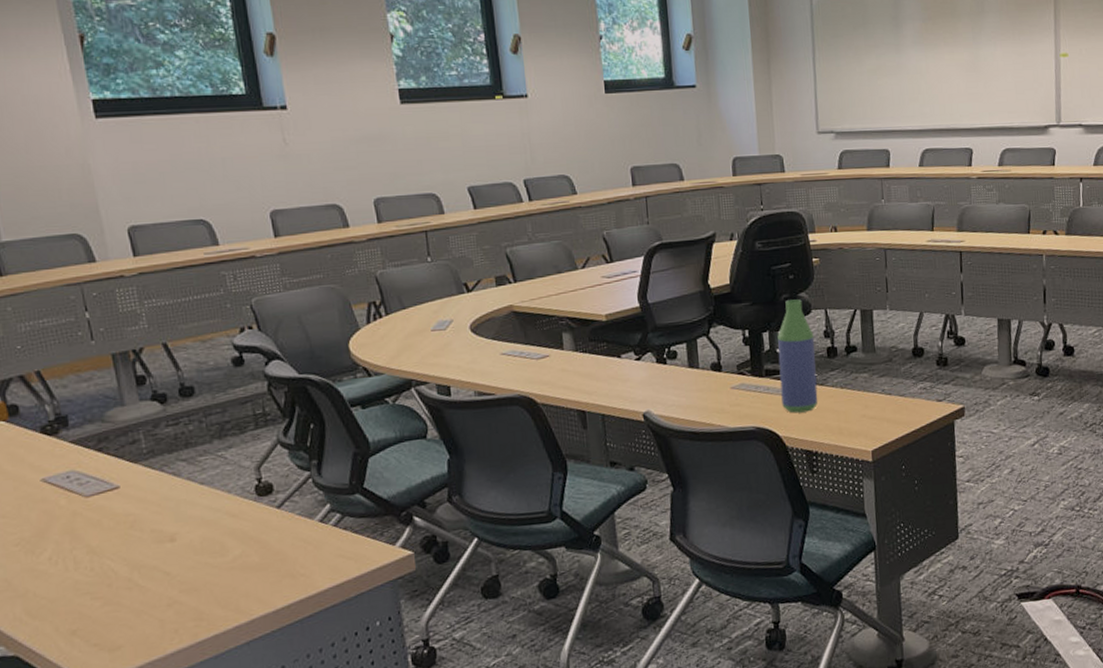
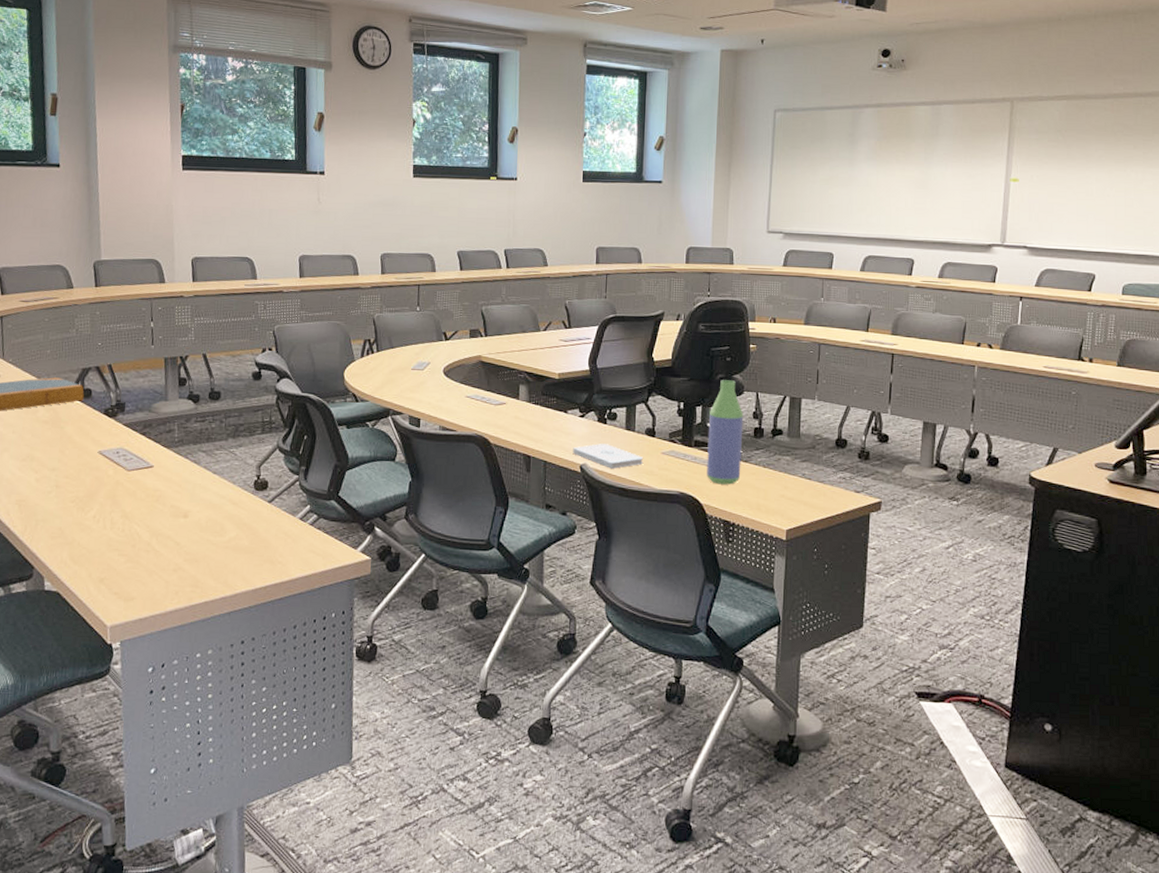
notepad: none [632,386,712,413] -> present [572,444,643,469]

